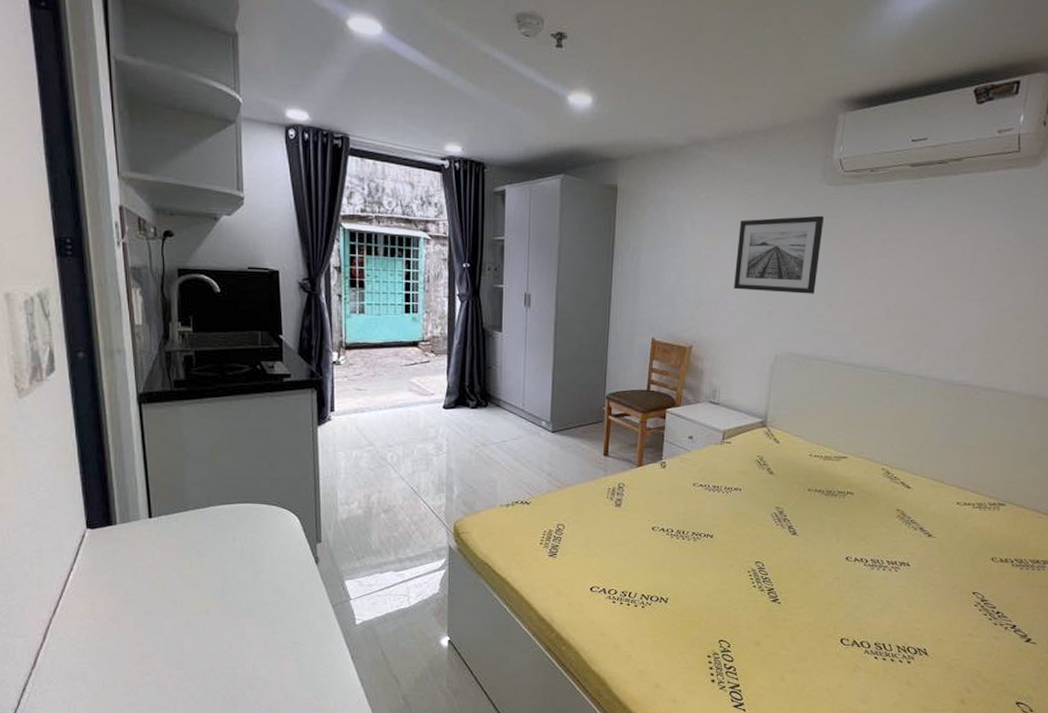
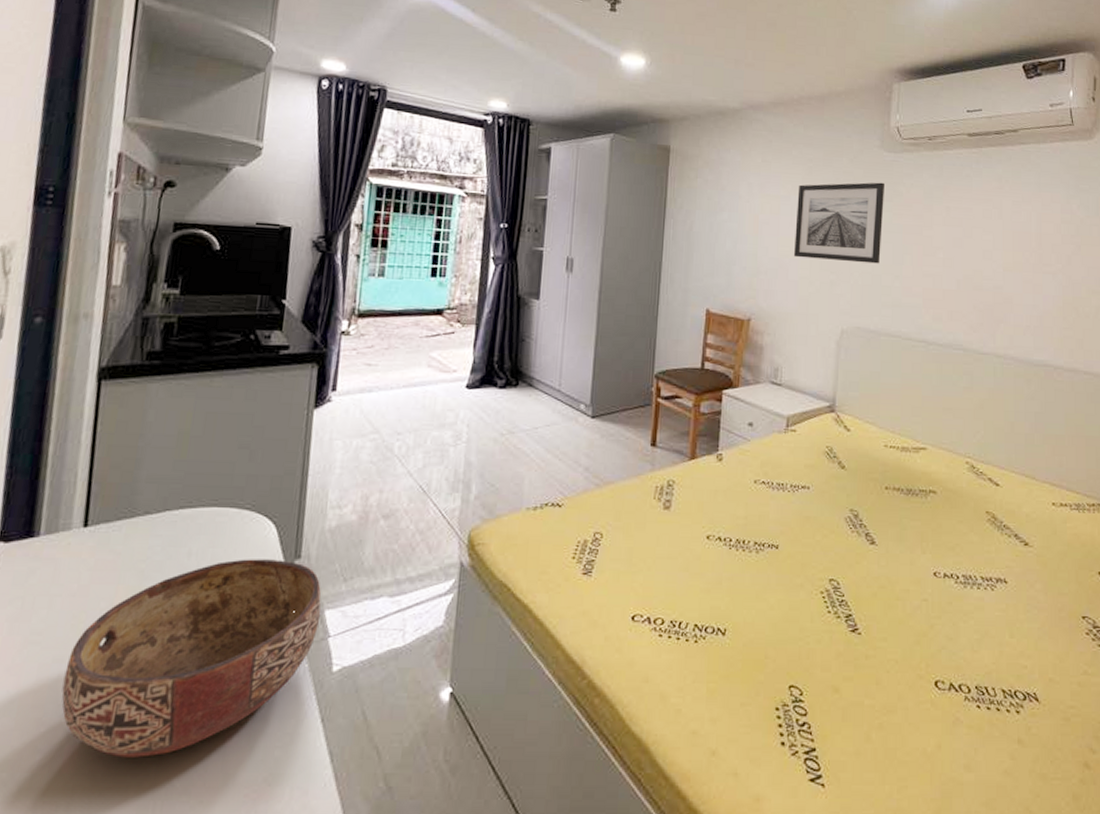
bowl: none [155,542,342,680] -> present [62,559,322,758]

